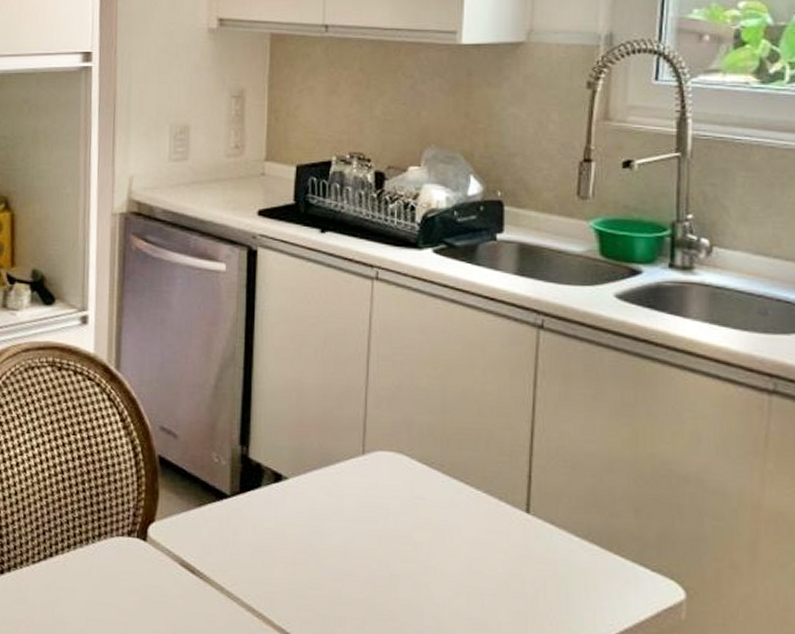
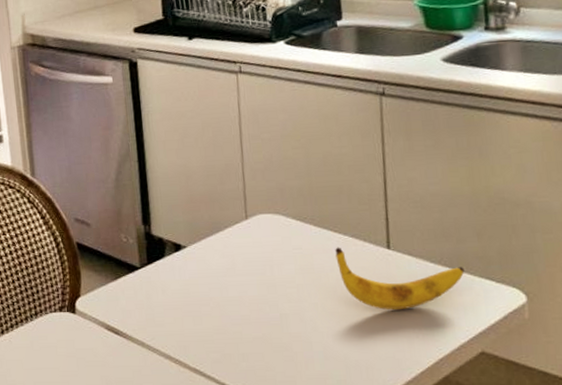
banana: none [464,502,615,589] -> present [335,247,465,311]

